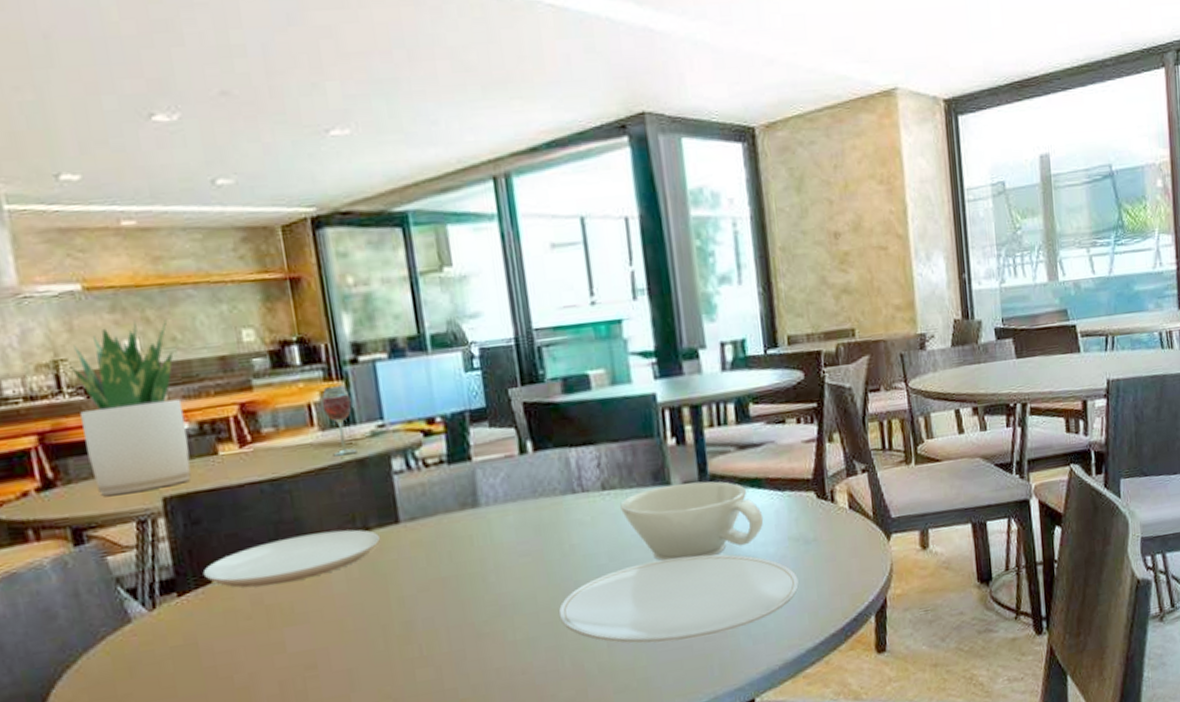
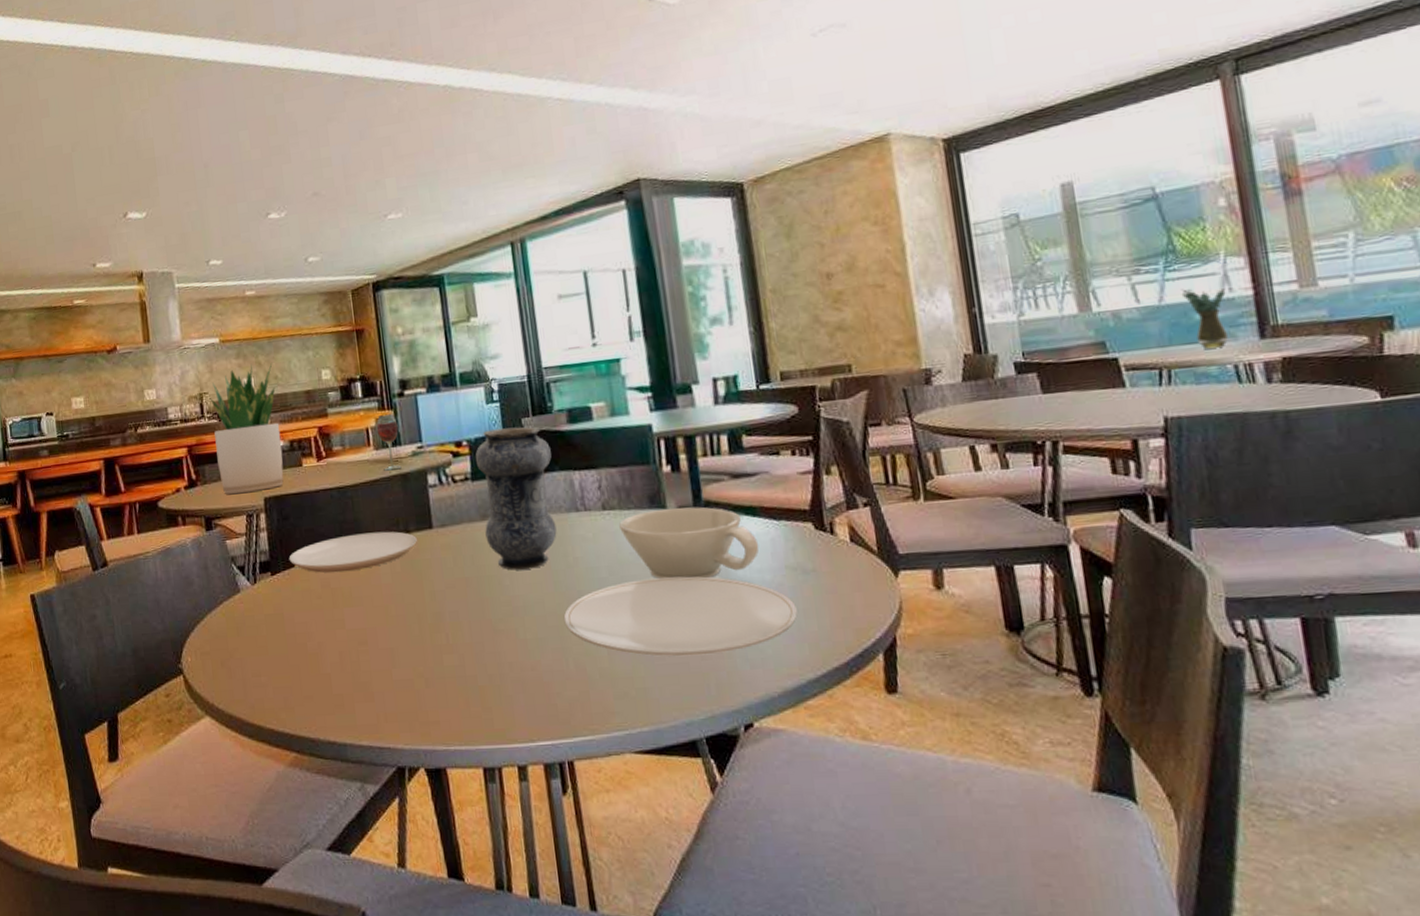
vase: none [451,398,551,565] -> present [475,426,557,571]
vase: none [1125,262,1157,319] -> present [1180,289,1228,351]

